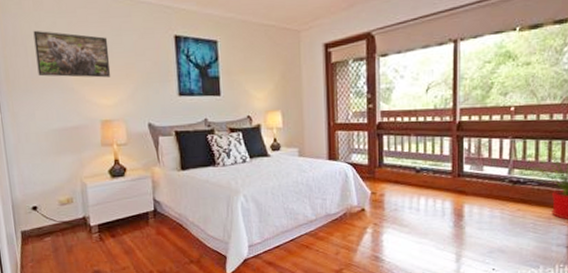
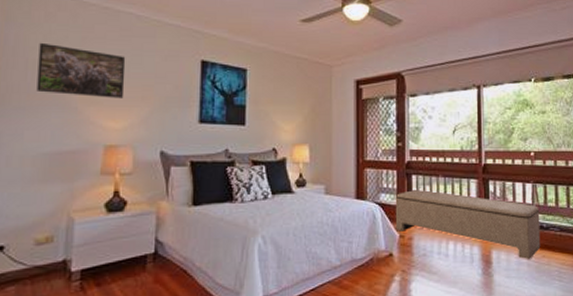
bench: none [366,149,517,213] -> present [395,190,541,259]

